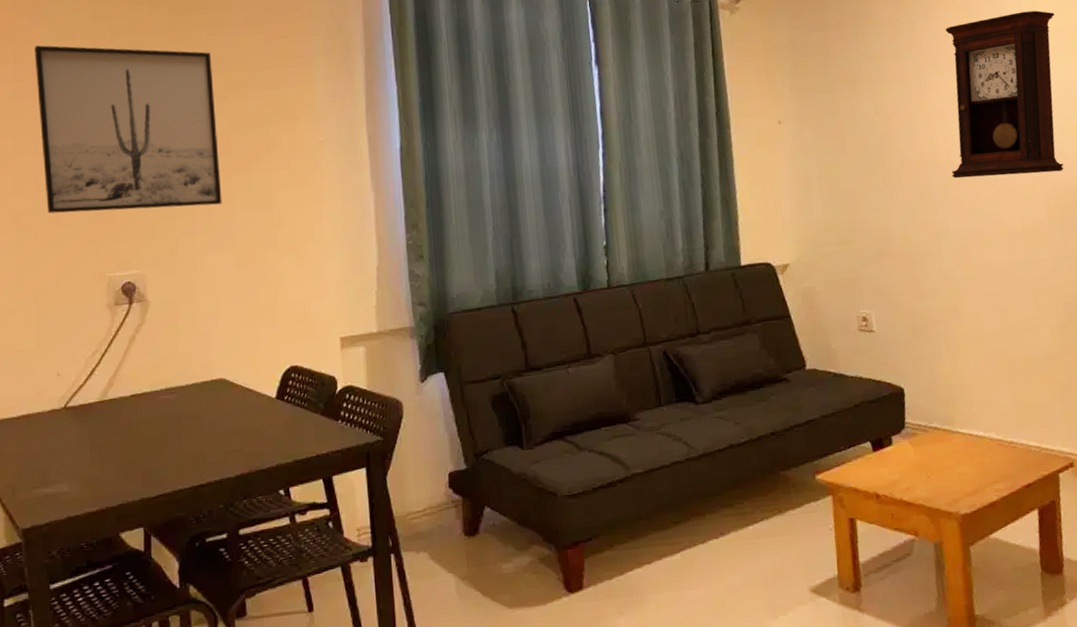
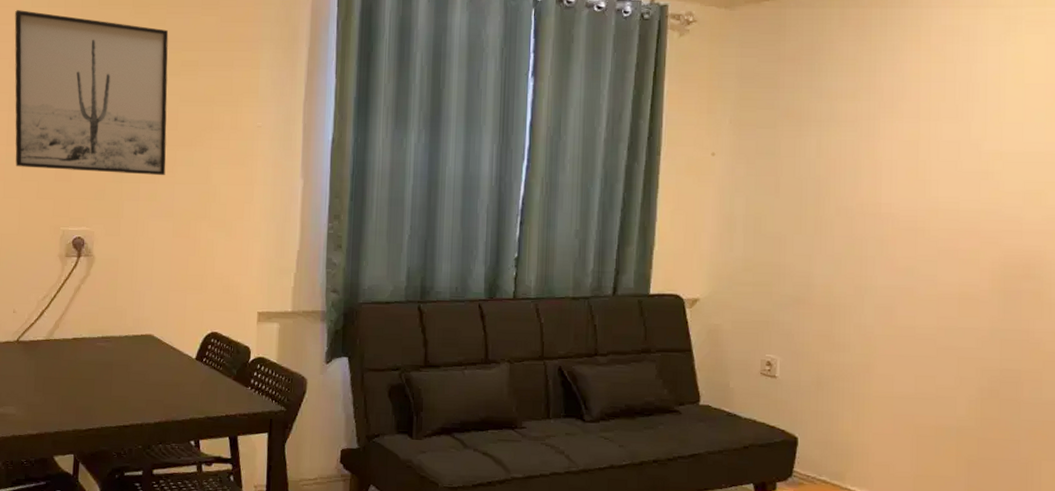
pendulum clock: present [945,10,1064,179] -> none [890,61,1043,239]

